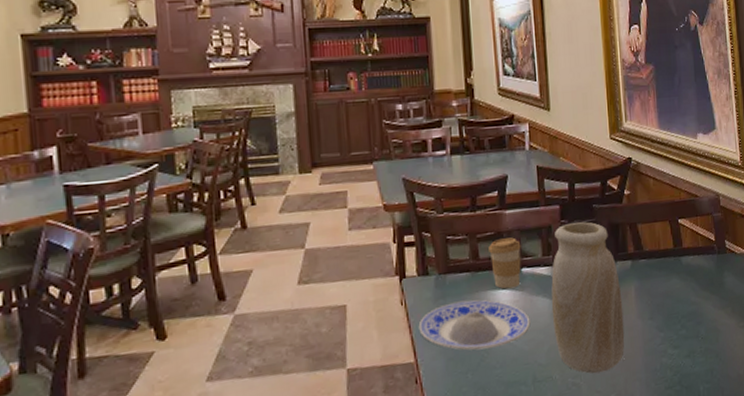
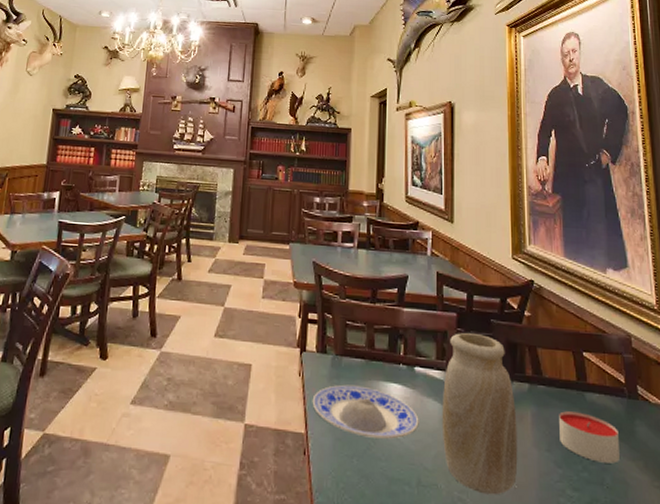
coffee cup: present [488,237,521,289] -> none [384,334,416,385]
candle: none [659,276,712,319] -> present [559,411,620,464]

